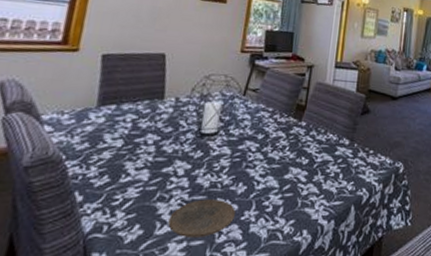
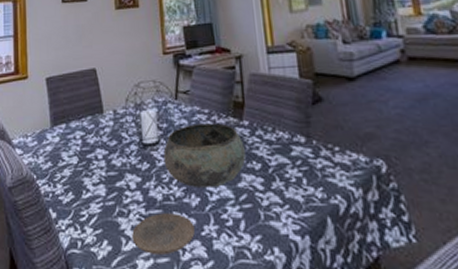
bowl: none [218,119,298,178] -> present [163,123,246,187]

